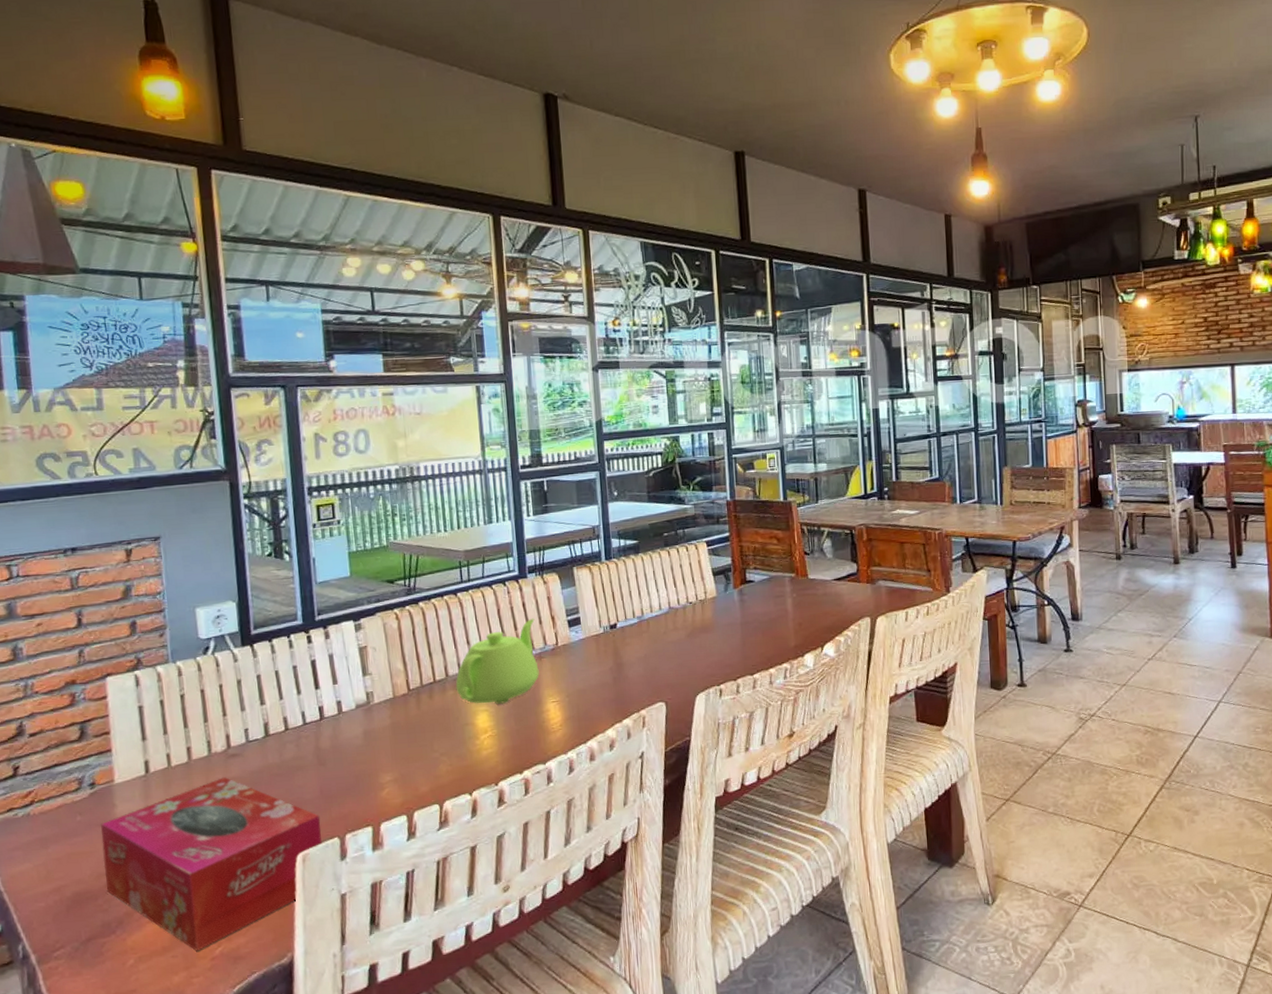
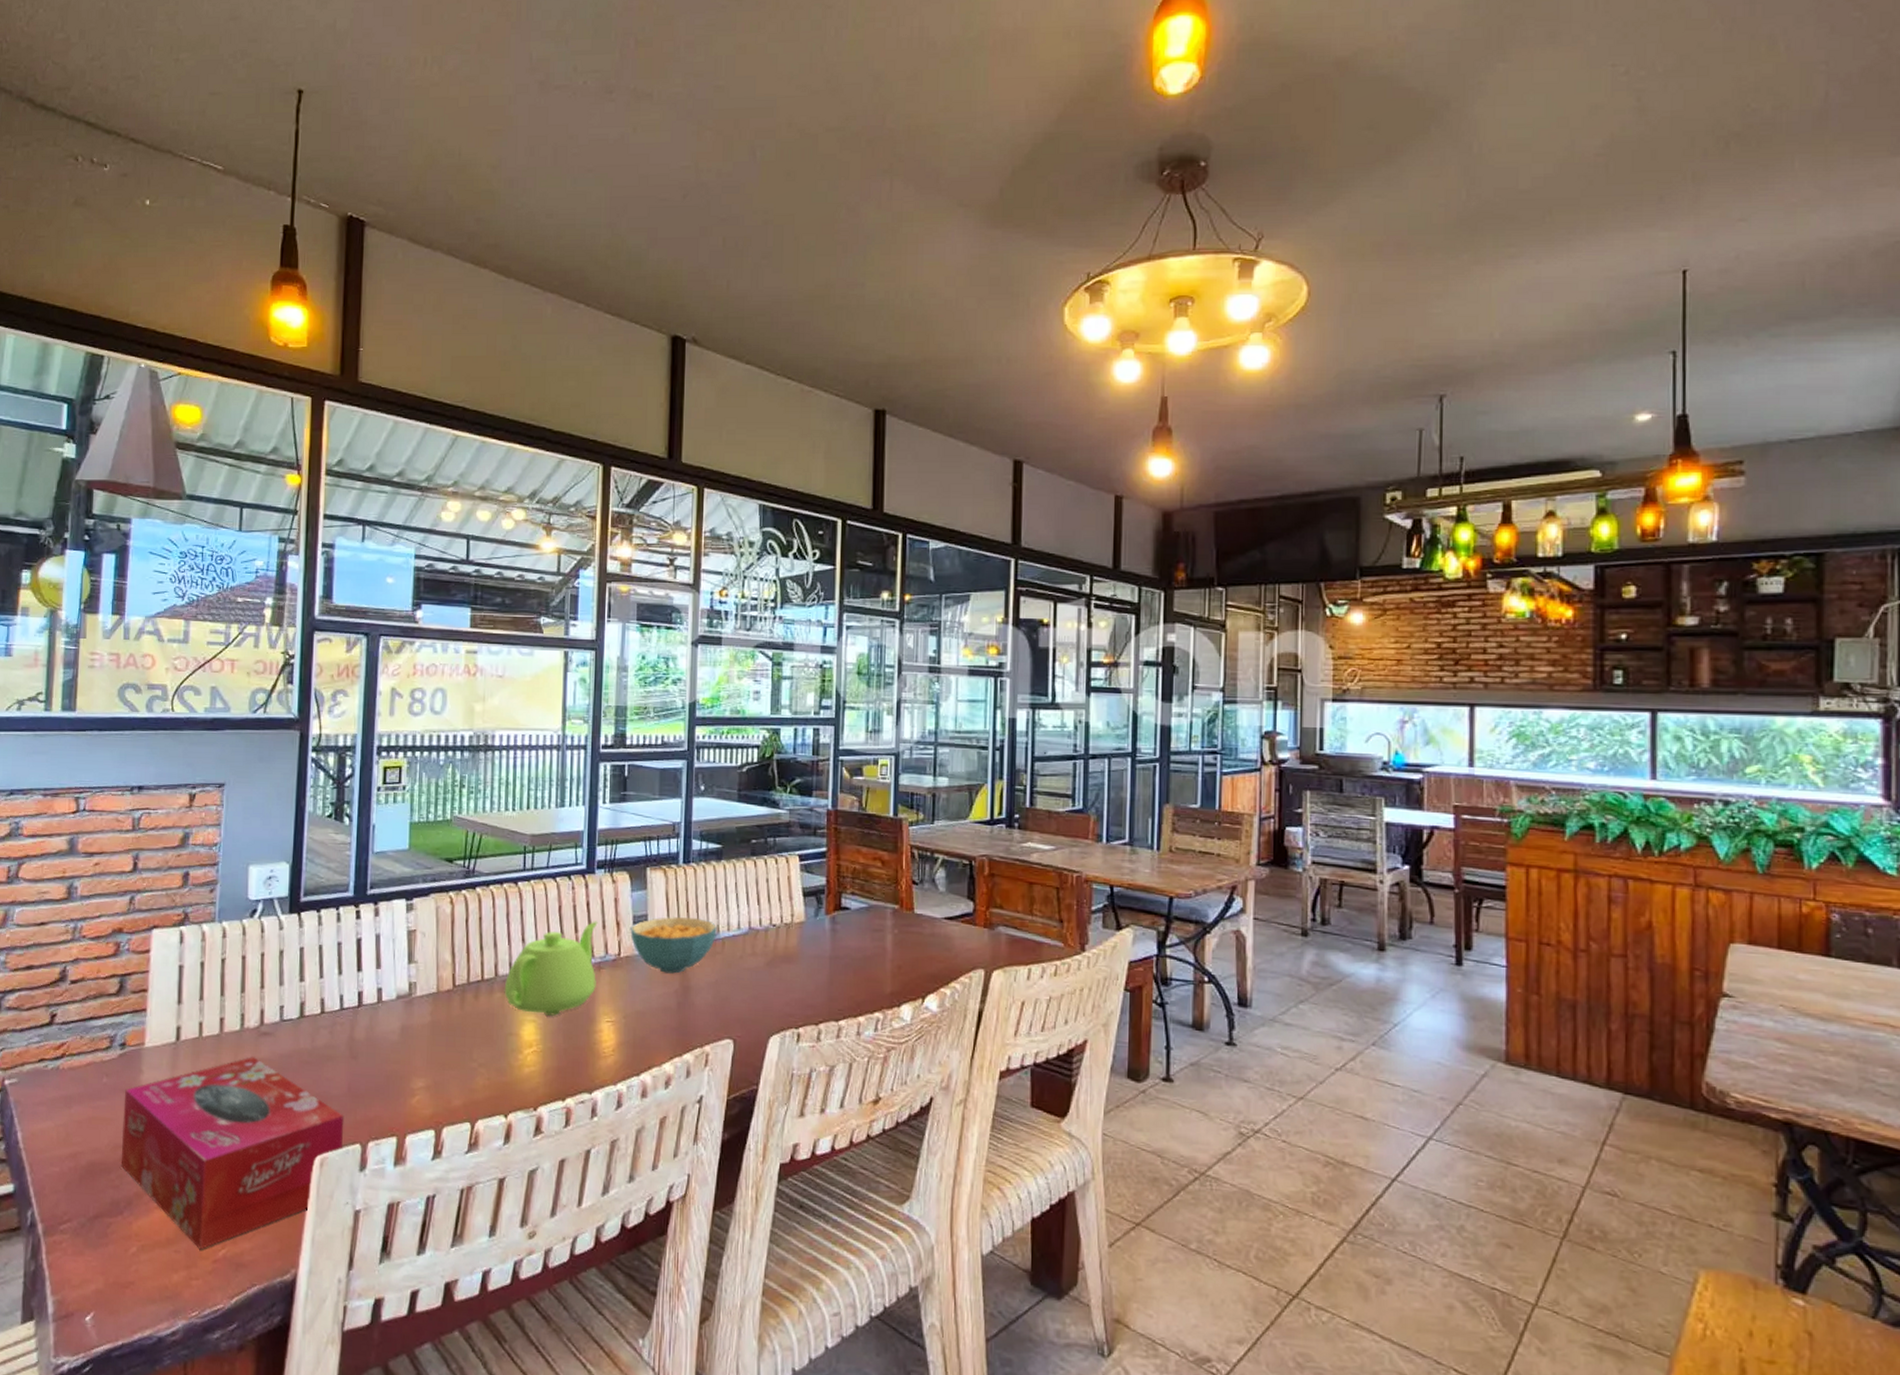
cereal bowl: none [564,605,642,655] -> present [630,917,718,974]

